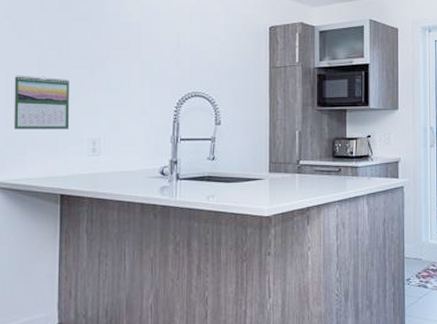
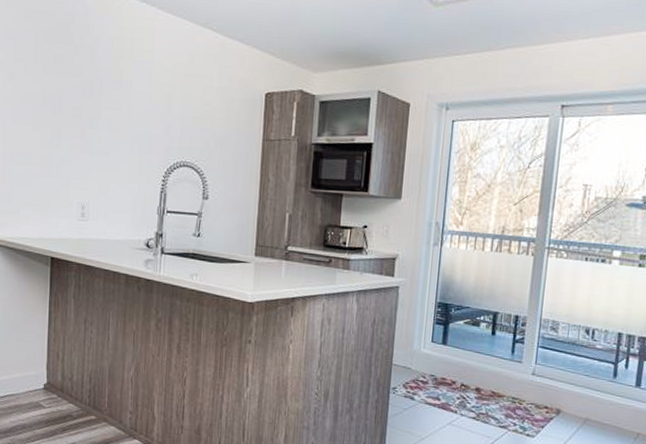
calendar: present [13,75,70,129] -> none [9,130,61,191]

